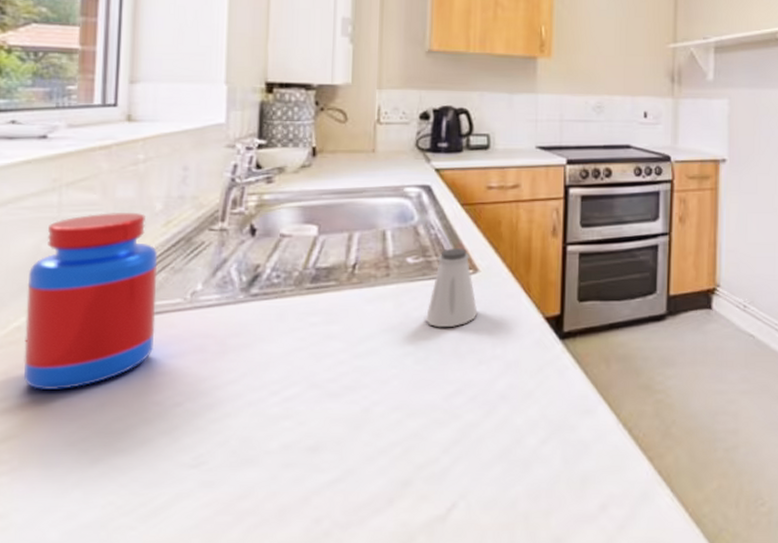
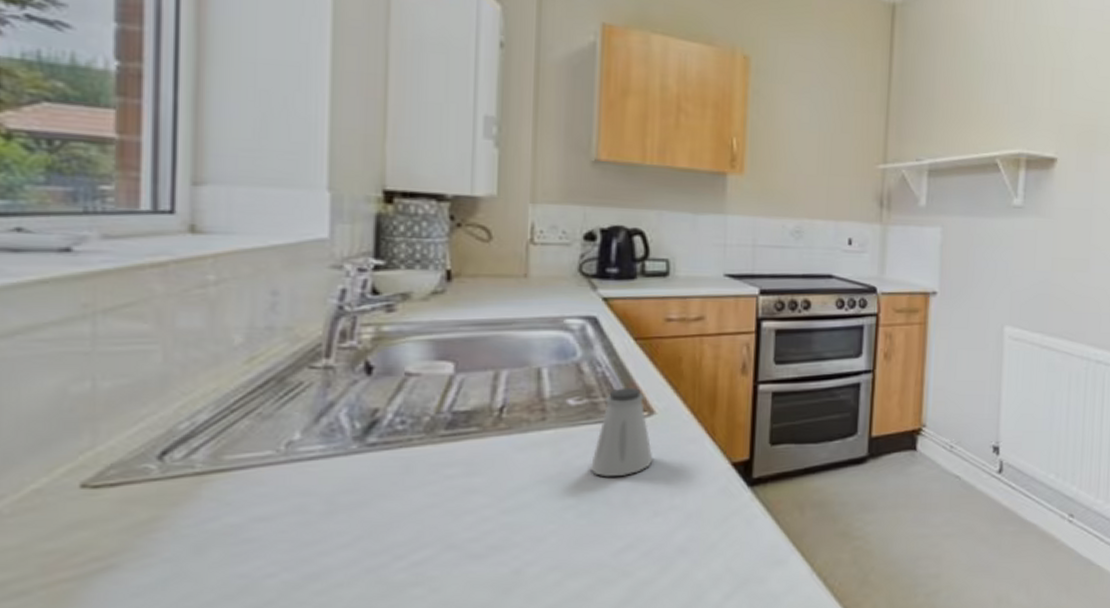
jar: present [24,213,158,389] -> none [48,346,239,566]

